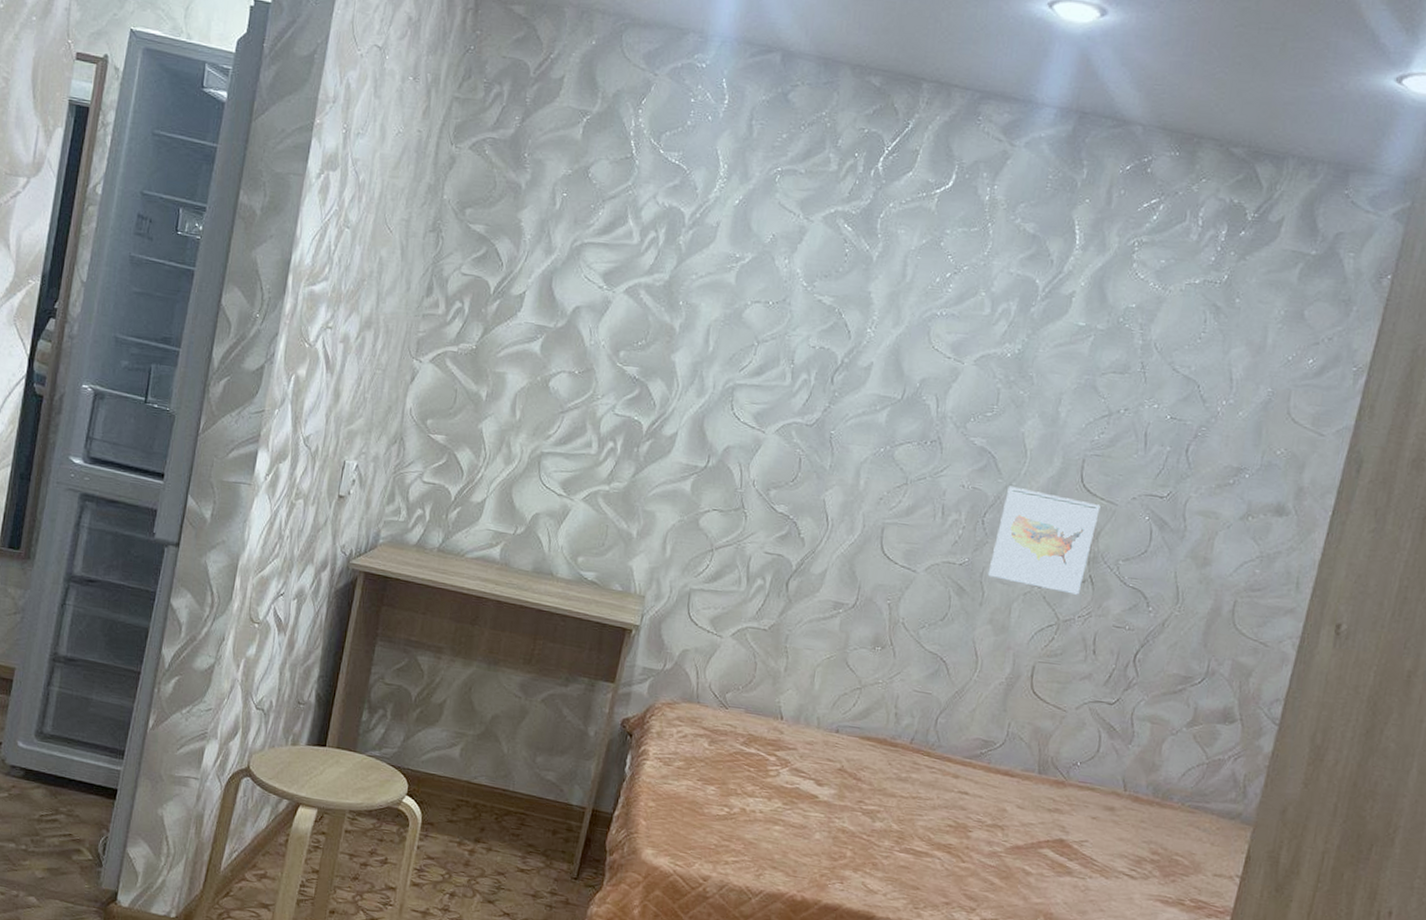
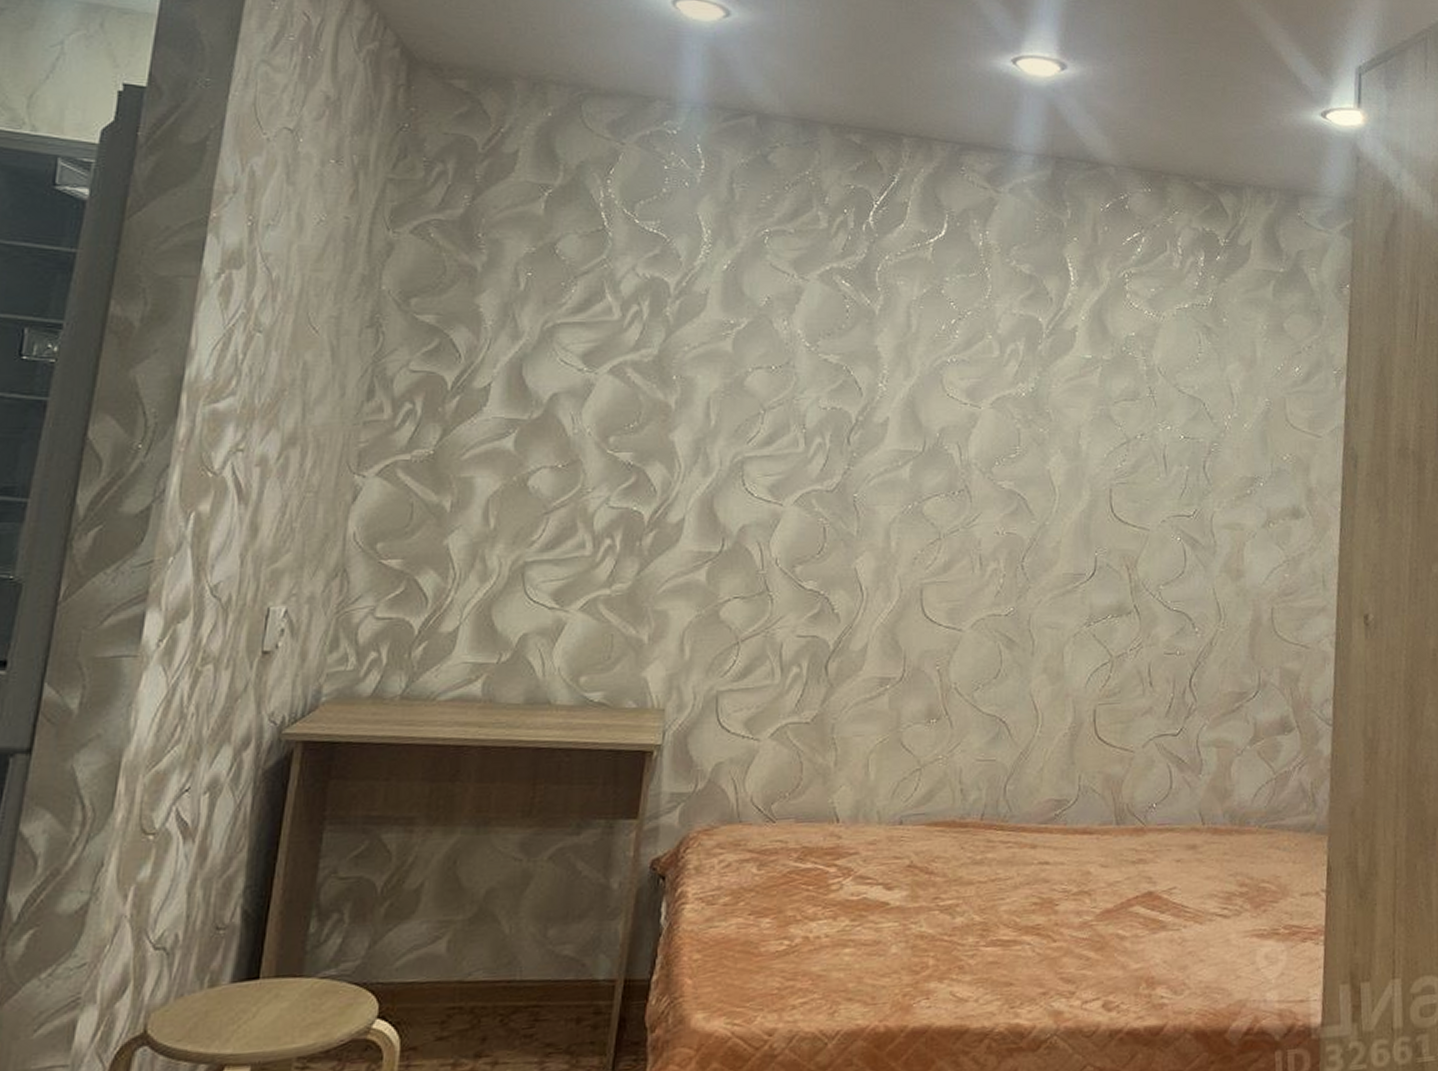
wall art: present [987,486,1101,595] -> none [1035,525,1134,628]

